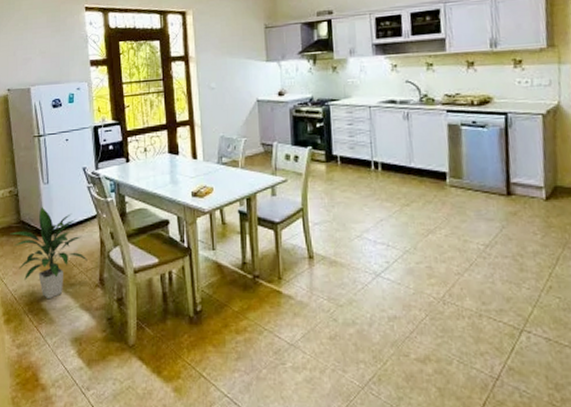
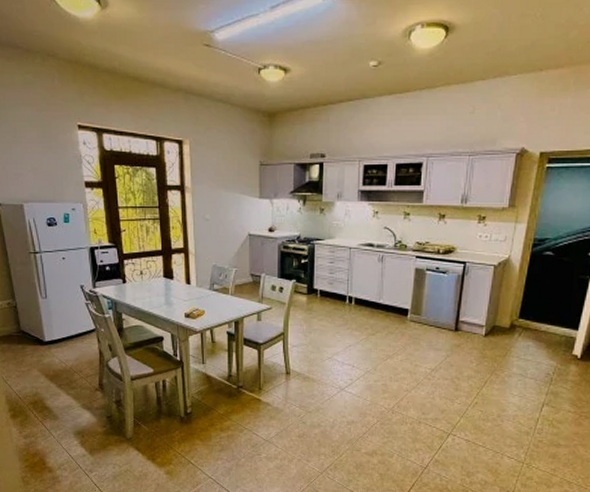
indoor plant: present [10,207,88,300] -> none [11,319,87,400]

